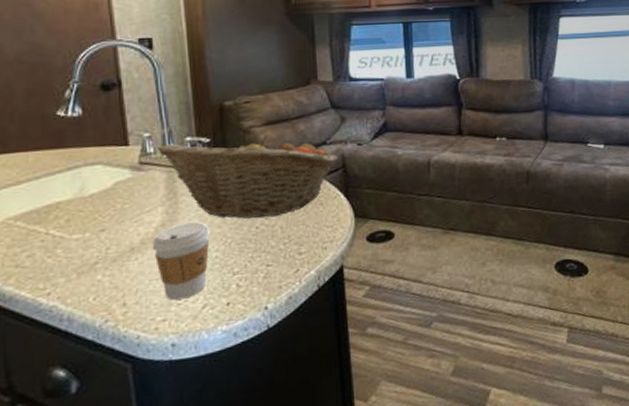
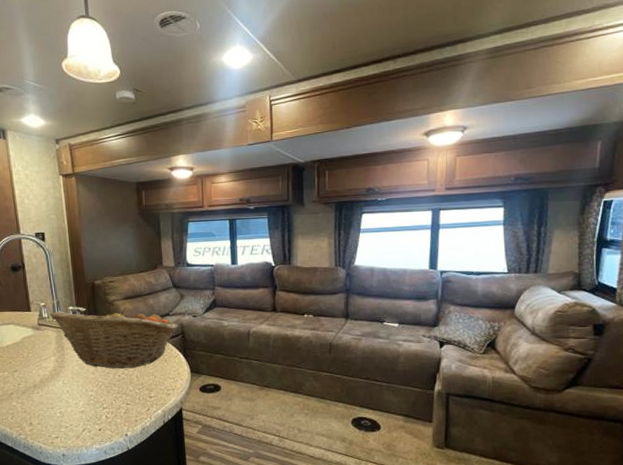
coffee cup: present [152,221,210,301] -> none [48,369,87,424]

